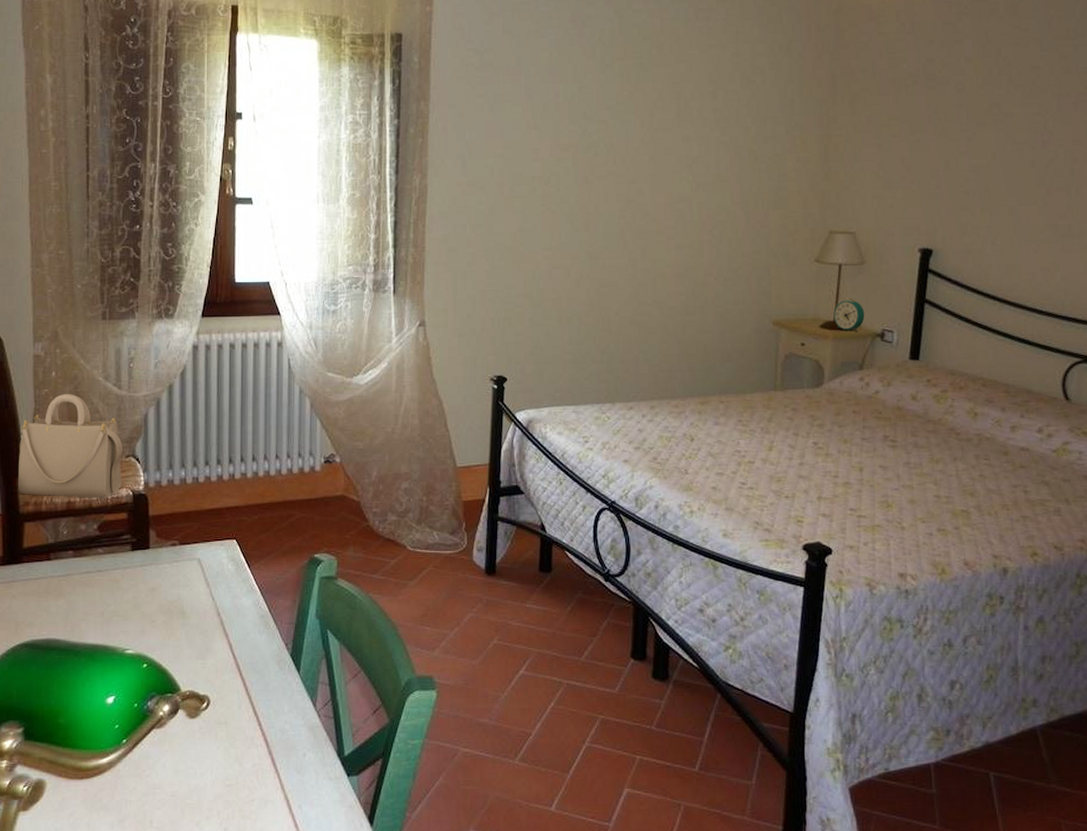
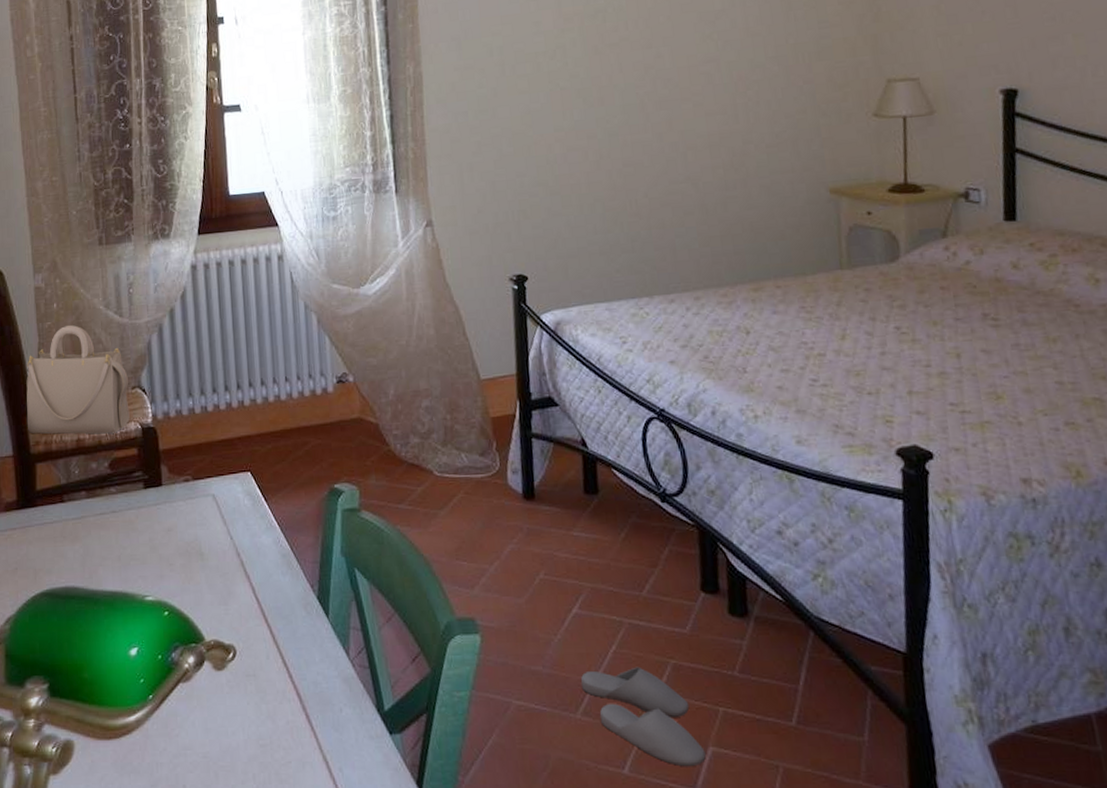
slippers: none [521,720,621,805] -> present [580,666,706,767]
alarm clock: present [833,299,865,332] -> none [902,155,942,194]

